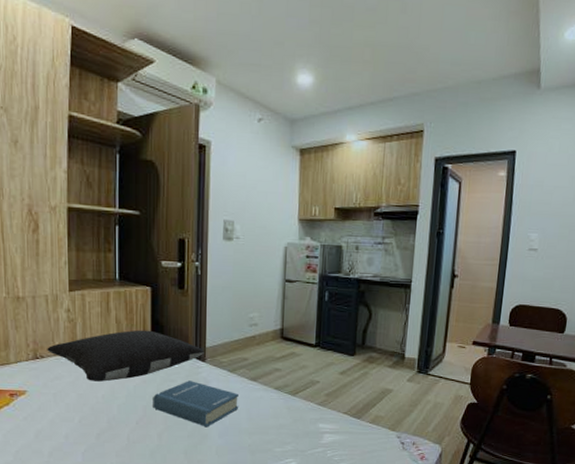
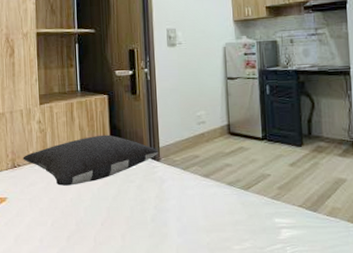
hardback book: present [153,381,238,428] -> none [115,180,194,227]

